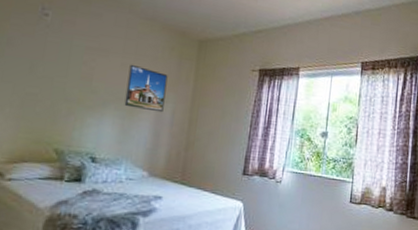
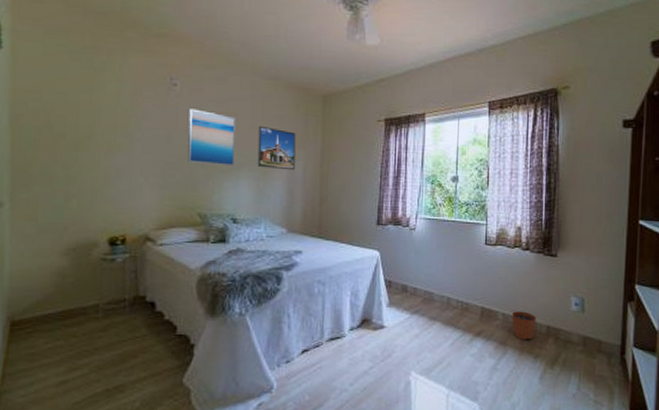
wall art: none [50,40,106,104] -> present [188,109,235,167]

